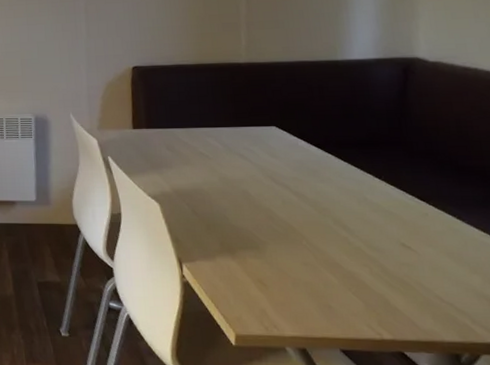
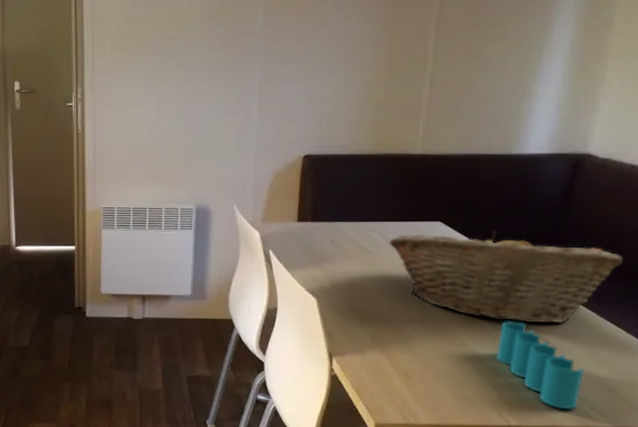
fruit basket: none [226,133,475,229] -> present [389,230,622,324]
pen holder: none [354,226,456,323] -> present [497,321,584,410]

